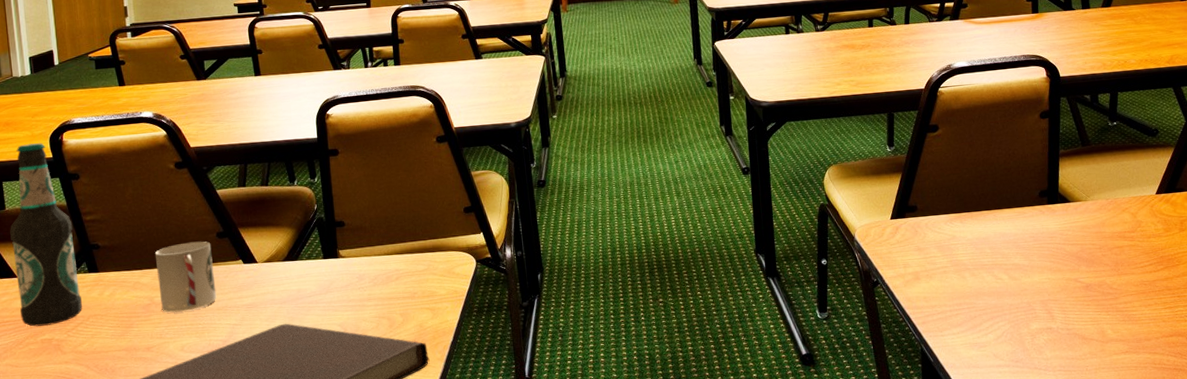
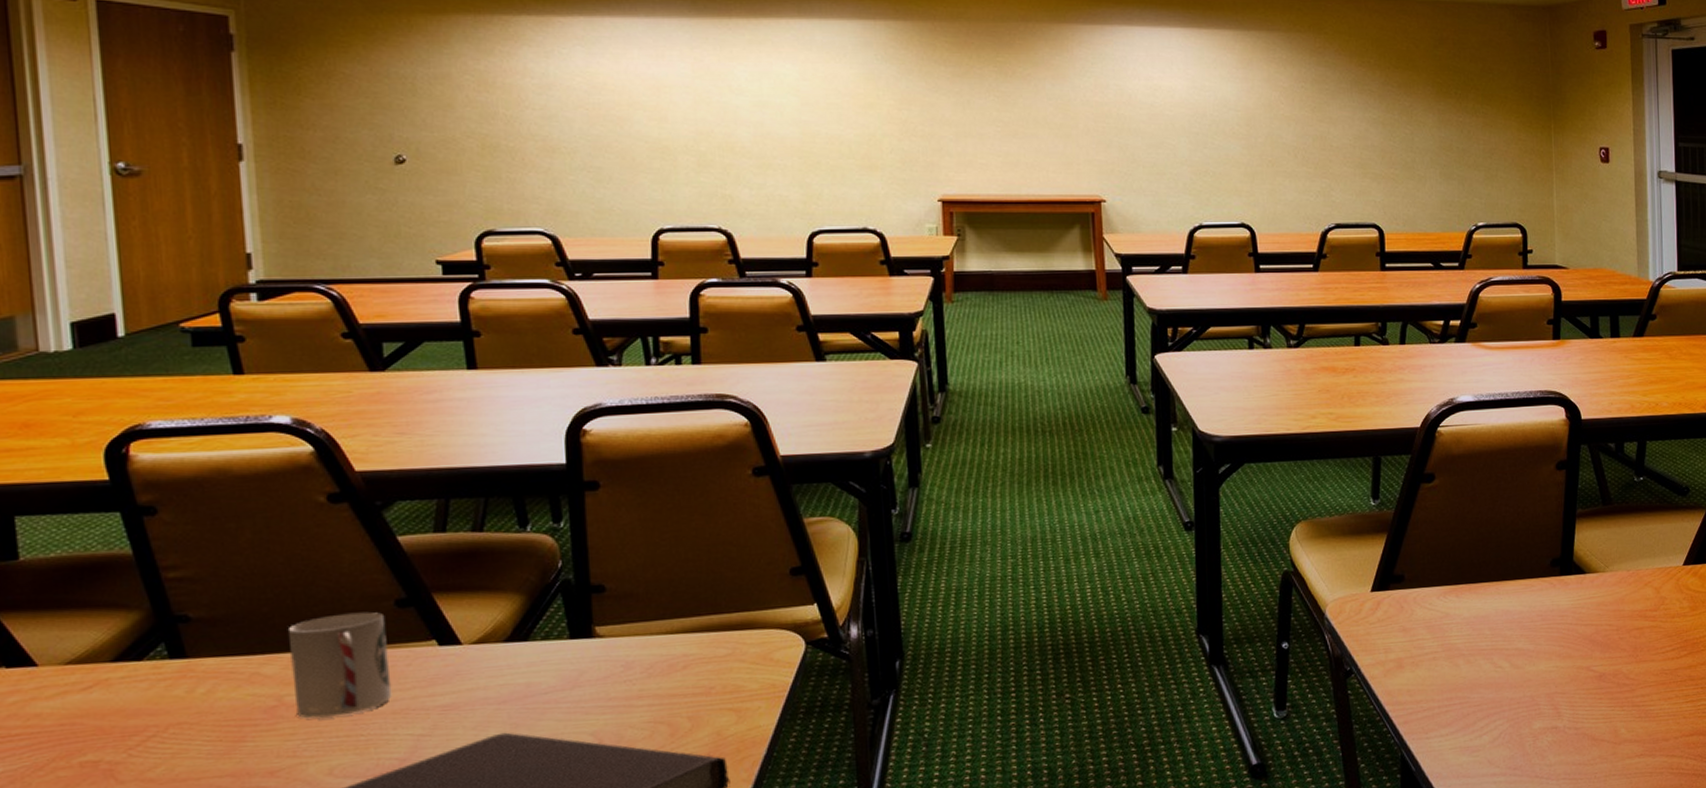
bottle: present [10,143,82,327] -> none [26,457,156,743]

